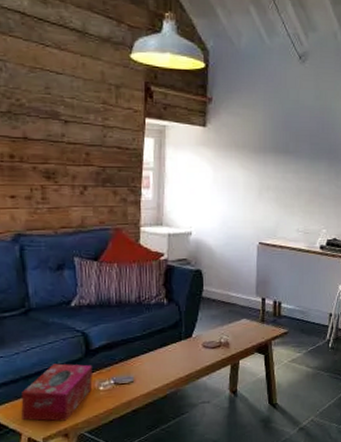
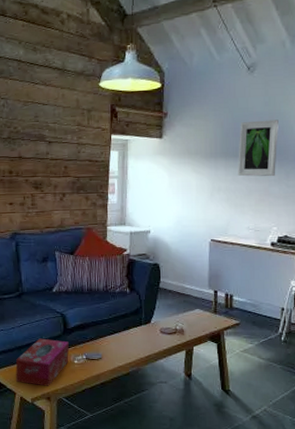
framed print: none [288,115,329,176] -> present [238,119,279,177]

